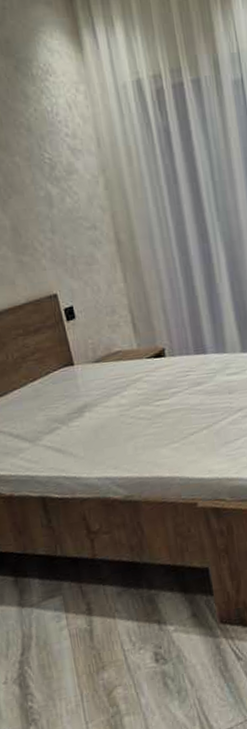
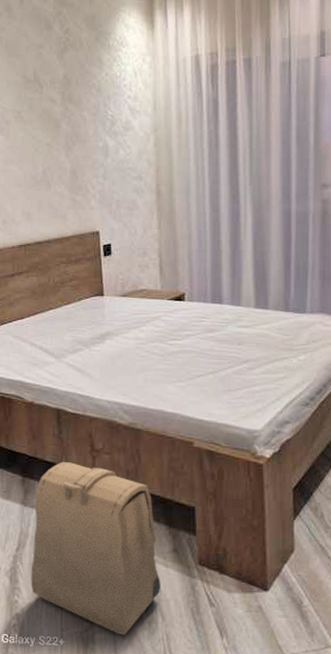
backpack: none [32,549,185,712] -> present [30,462,161,636]

